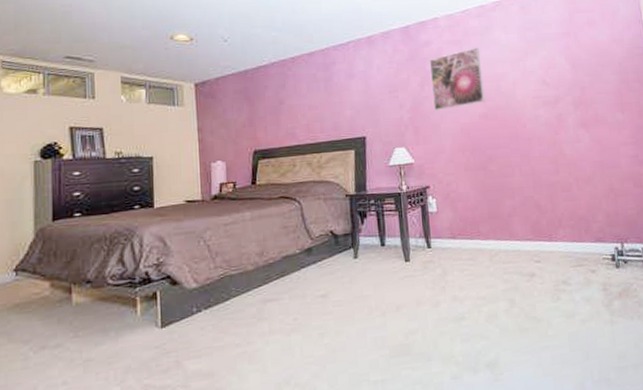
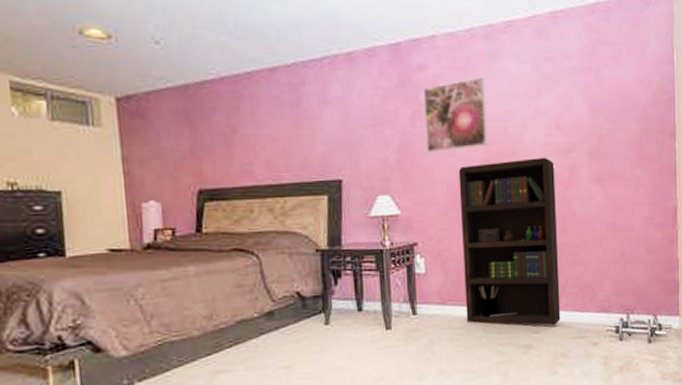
bookcase: none [461,108,560,256] -> present [458,157,561,326]

